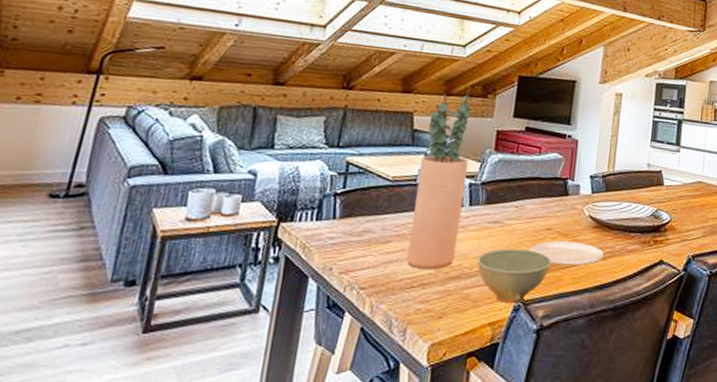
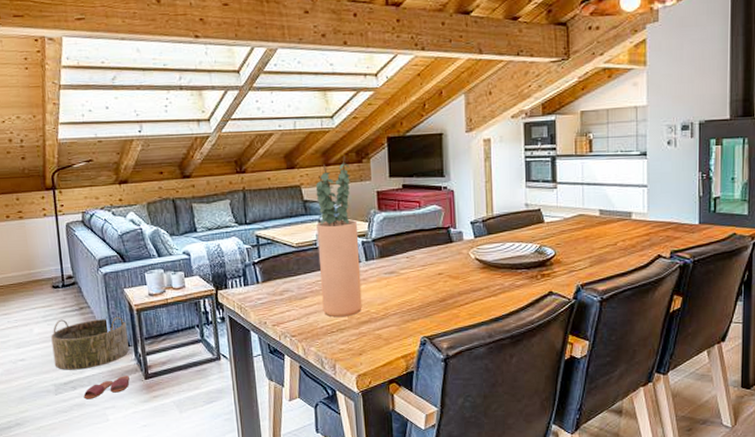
basket: none [10,240,141,314] -> present [51,316,129,370]
slippers: none [39,326,121,358] -> present [83,376,130,400]
bowl: present [477,248,553,303] -> none [381,293,448,339]
plate: present [528,241,605,267] -> none [425,283,495,305]

